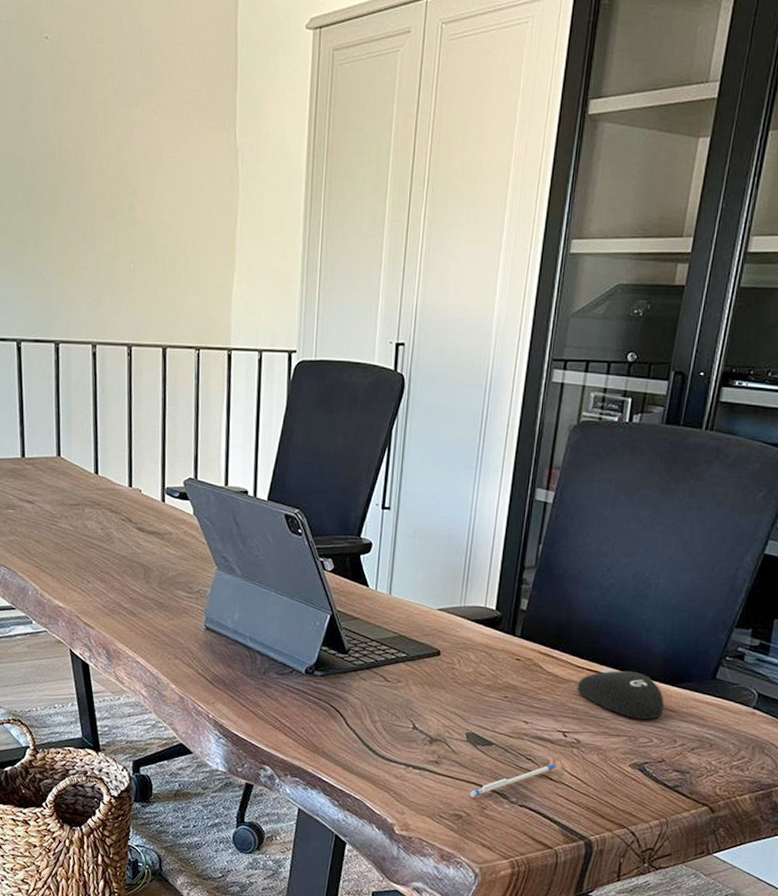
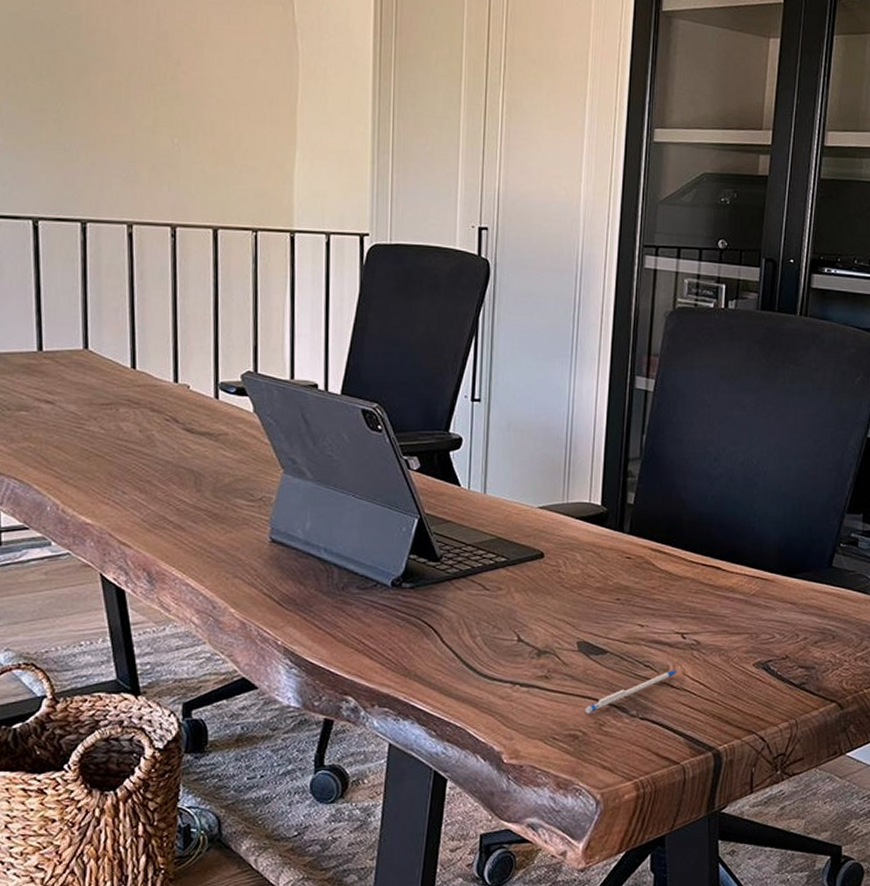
computer mouse: present [577,668,665,719] -> none [692,562,784,614]

